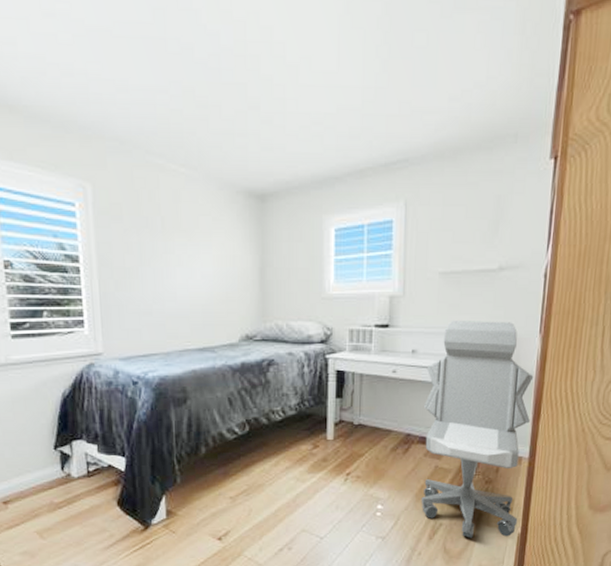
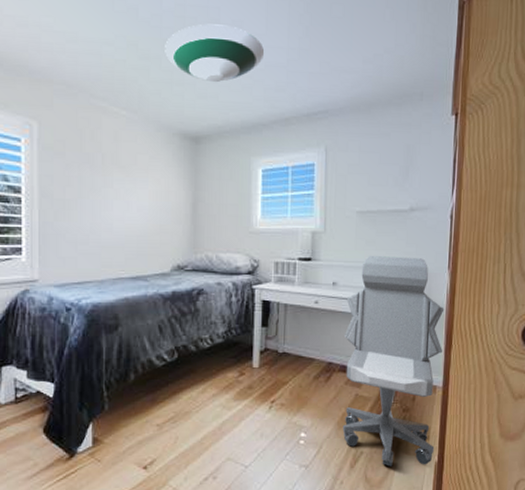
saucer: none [225,62,337,132] -> present [165,24,265,83]

